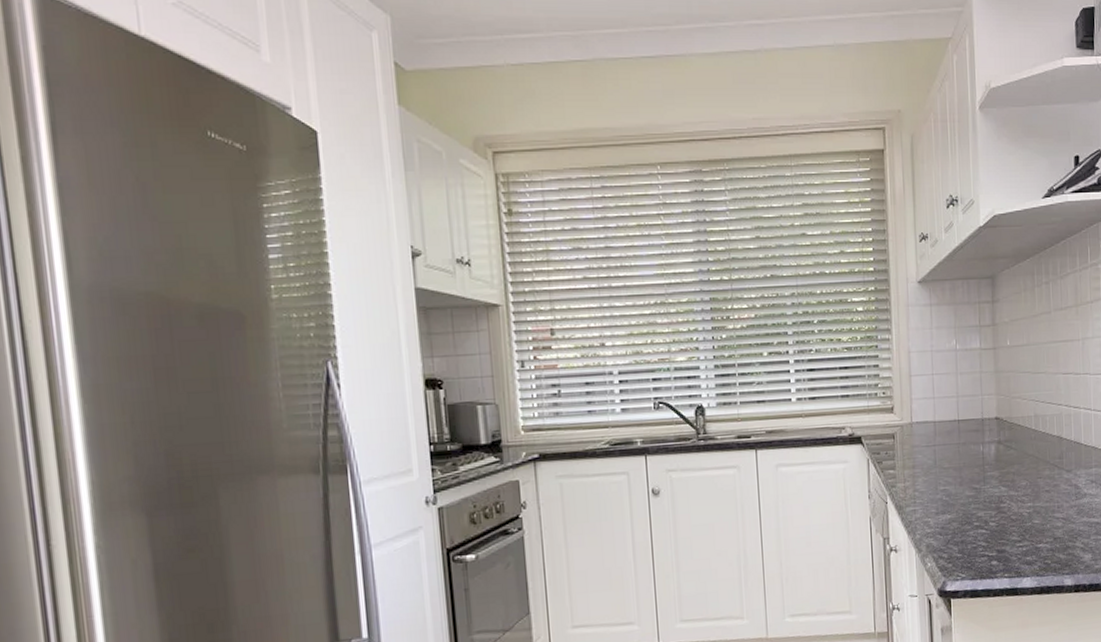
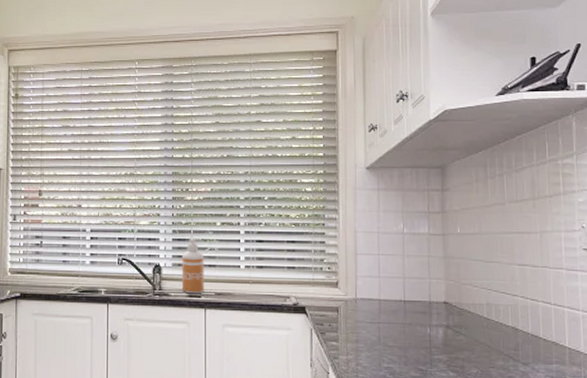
soap dispenser: none [726,372,754,435] -> present [181,239,204,294]

